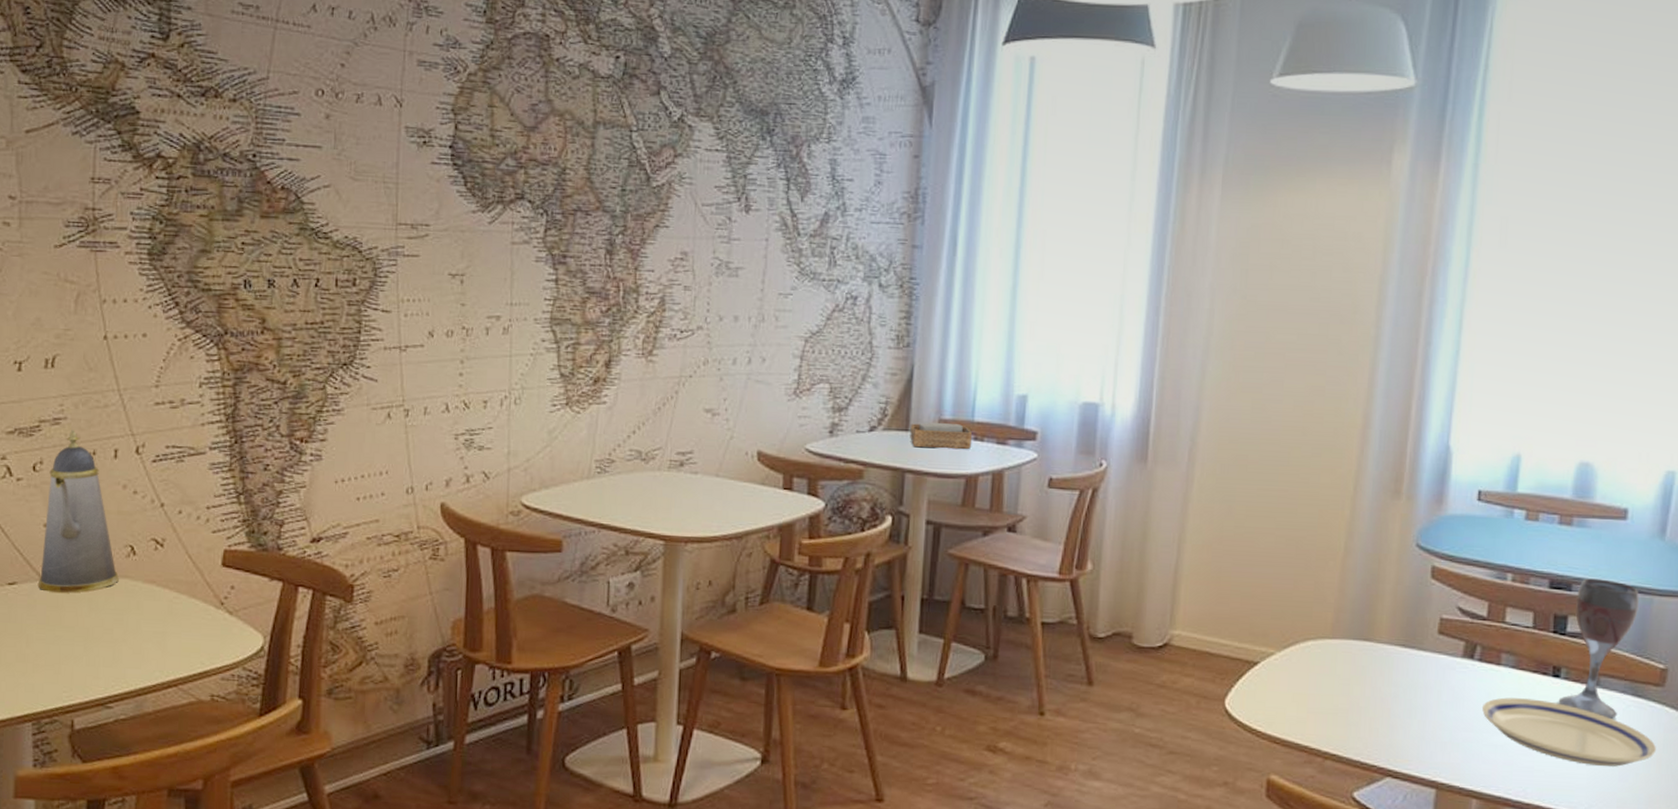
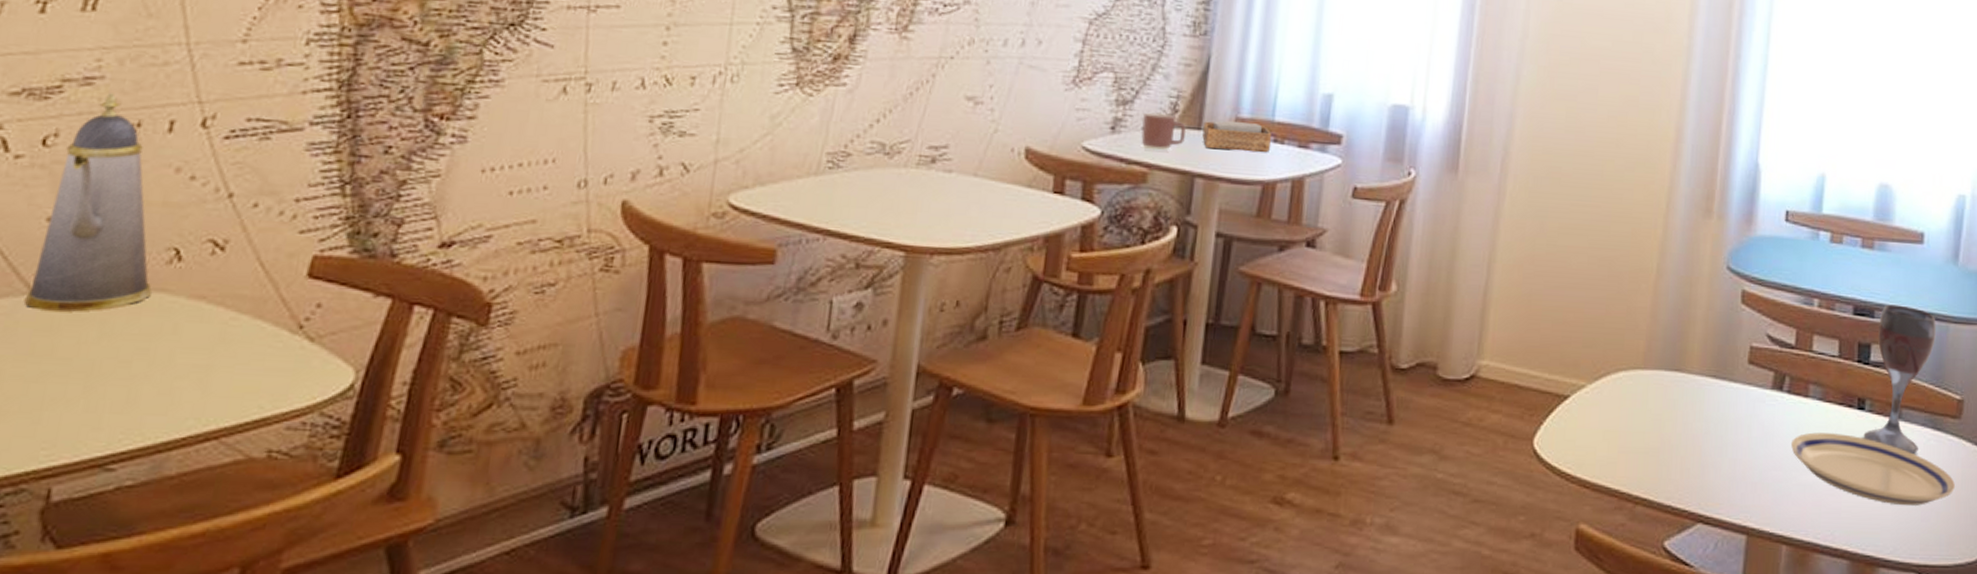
mug: none [855,416,896,451] -> present [1140,111,1187,151]

